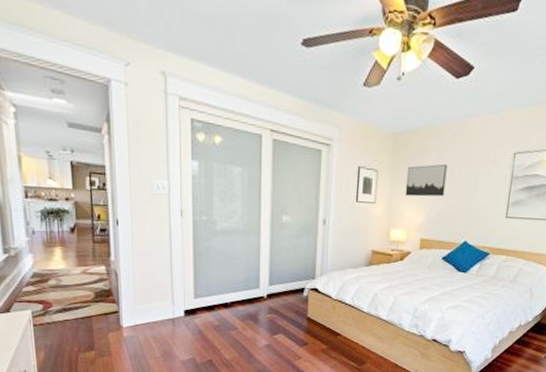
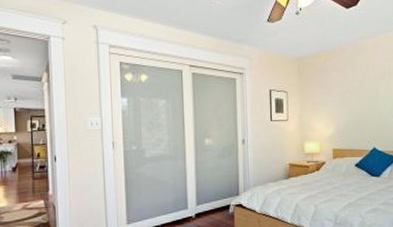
wall art: present [405,164,448,197] -> none [313,80,349,112]

